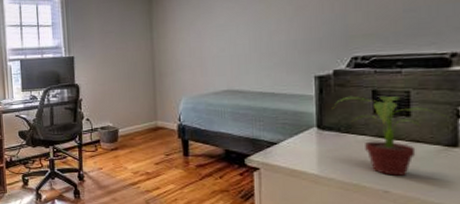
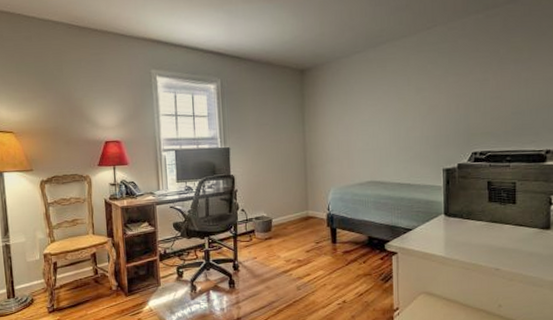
potted plant: present [331,95,449,177] -> none [456,186,544,256]

